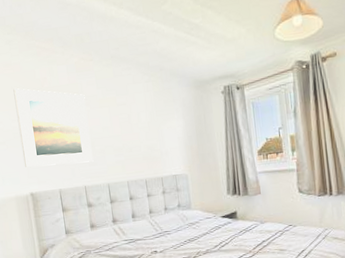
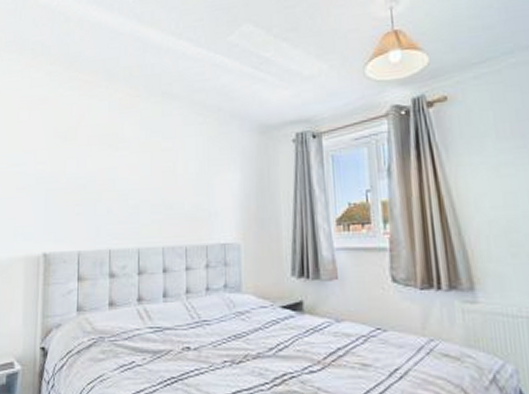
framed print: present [13,88,94,167] -> none [42,125,125,221]

